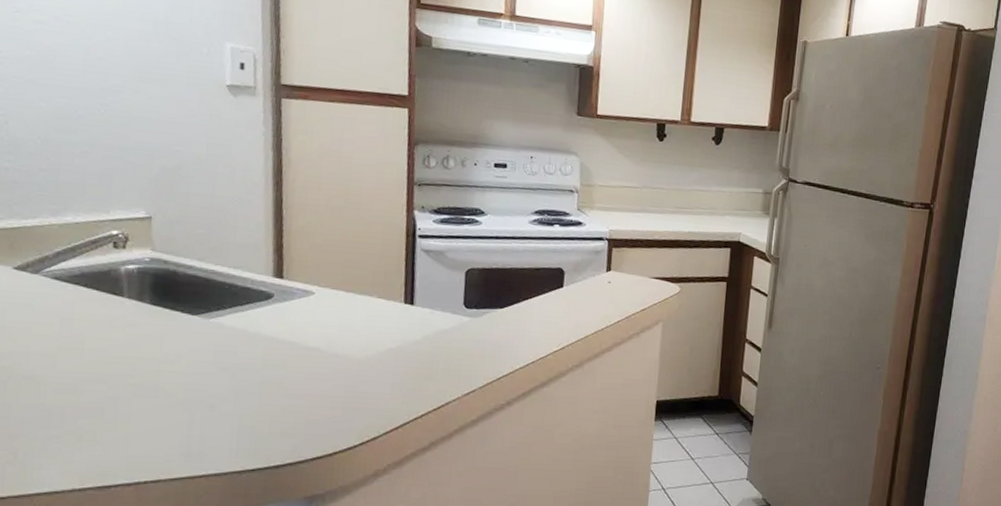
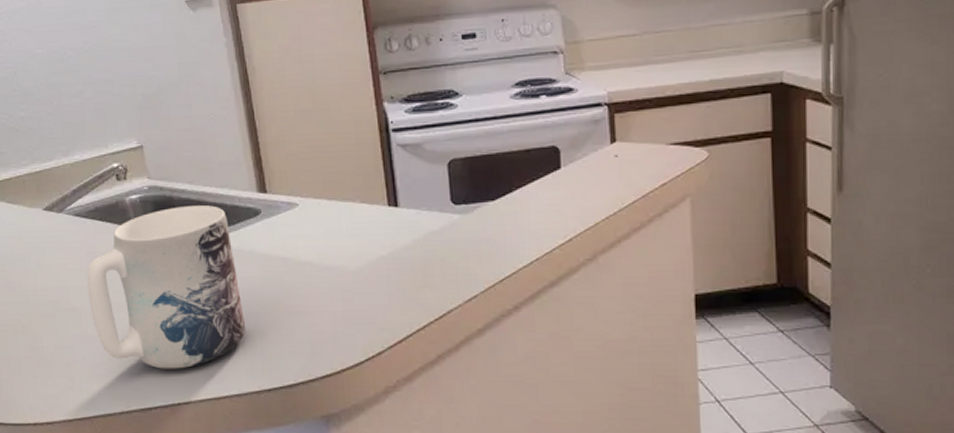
mug: none [53,282,238,446] -> present [87,205,245,369]

